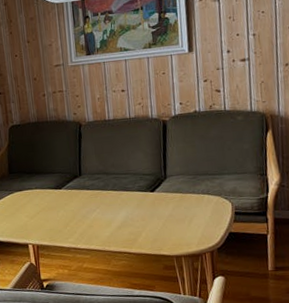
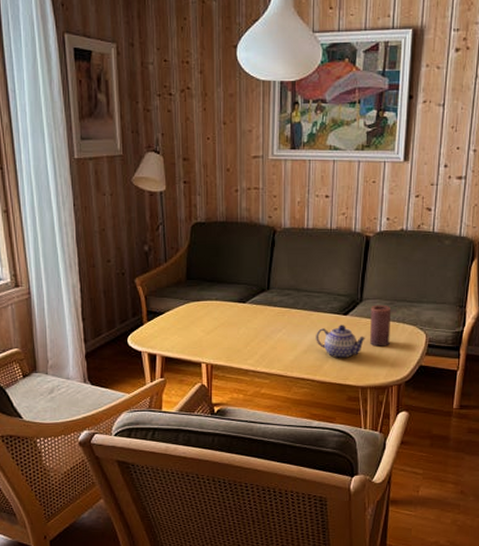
teapot: none [127,200,174,232] -> present [316,324,365,359]
candle: none [175,179,198,218] -> present [370,304,390,347]

